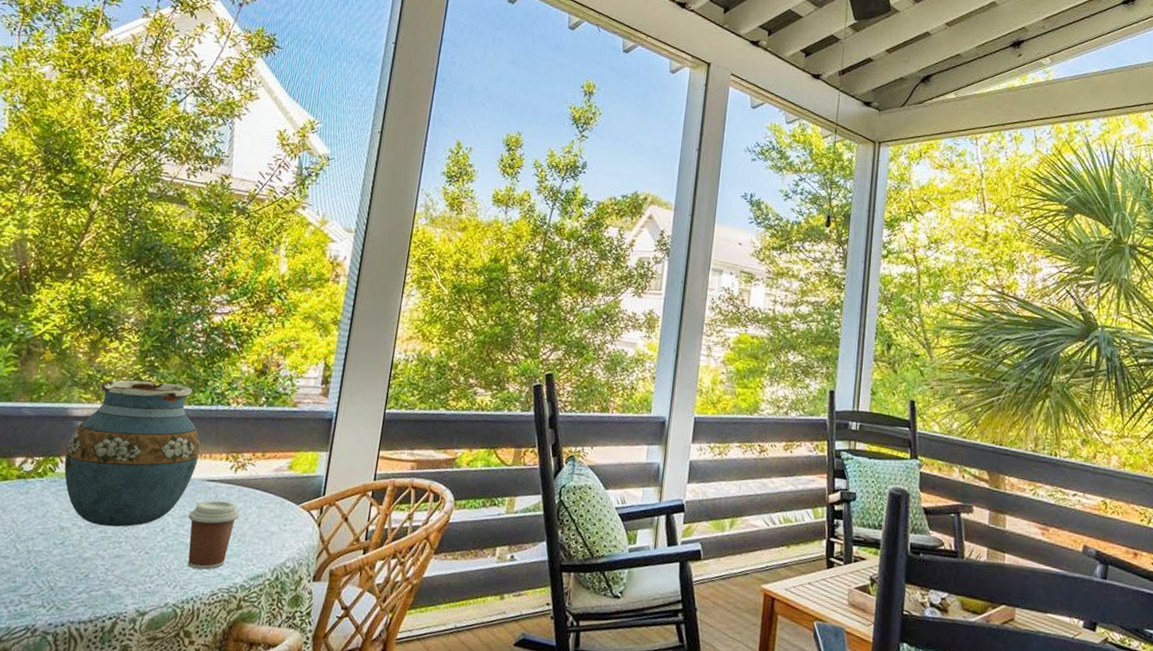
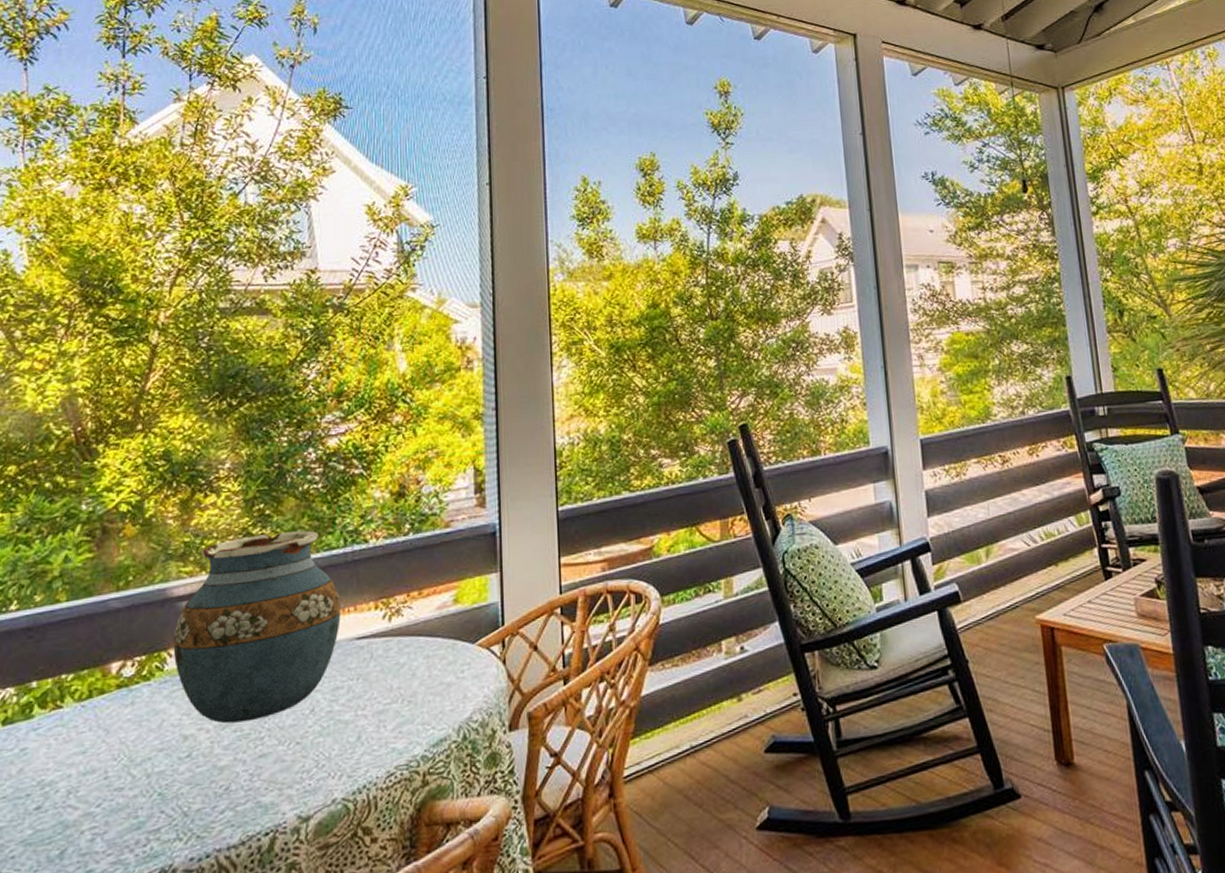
coffee cup: present [187,500,240,570] -> none [341,658,404,749]

